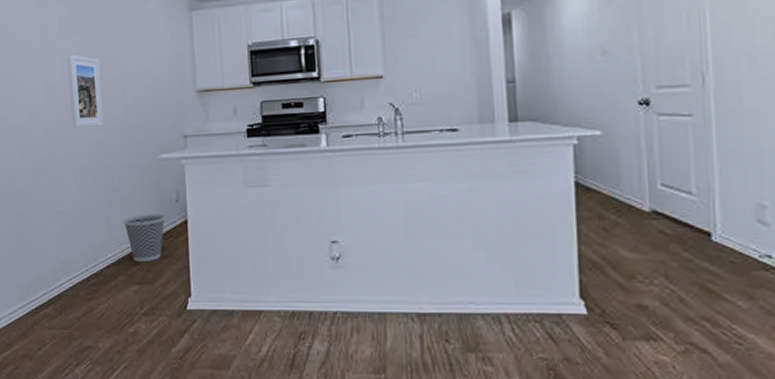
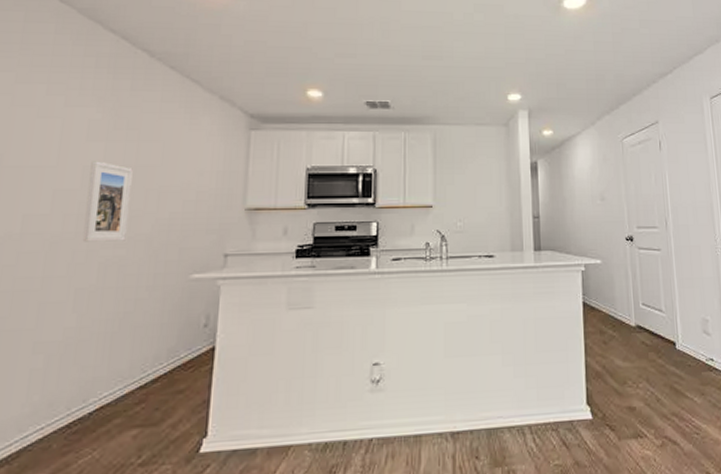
wastebasket: present [123,214,166,261] -> none [131,341,189,399]

